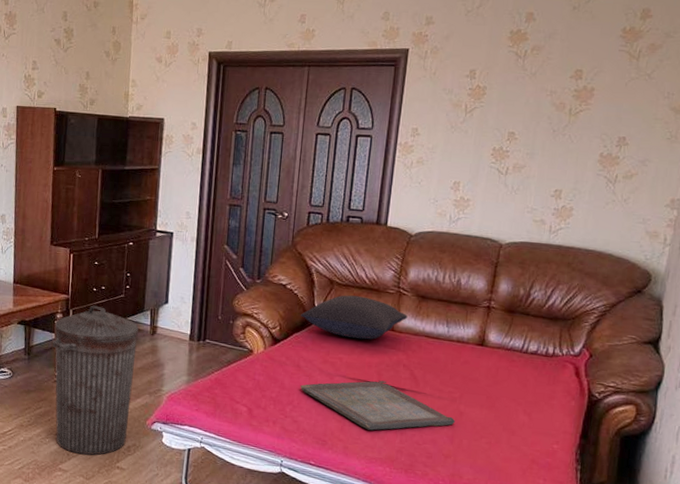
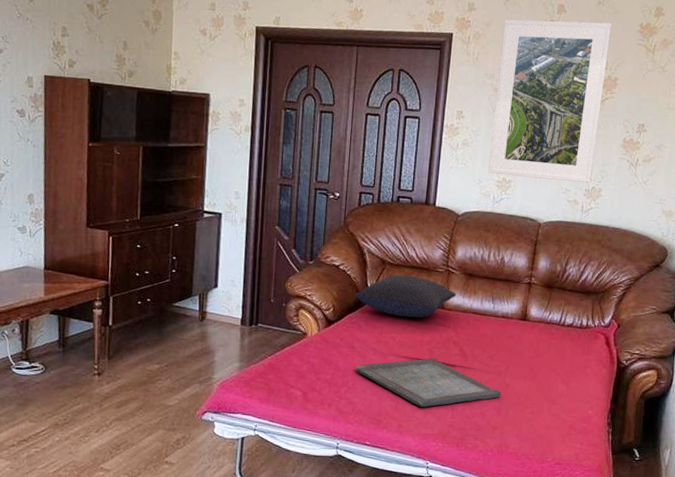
trash can: present [52,305,139,455] -> none [91,291,186,452]
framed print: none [445,28,589,201] -> present [488,19,612,183]

